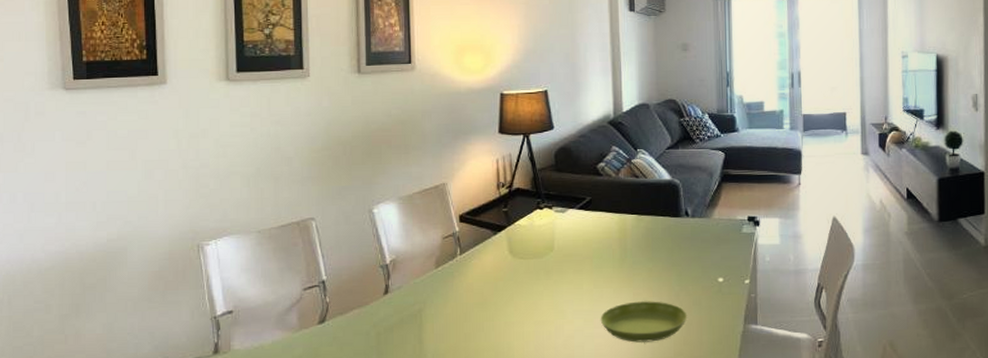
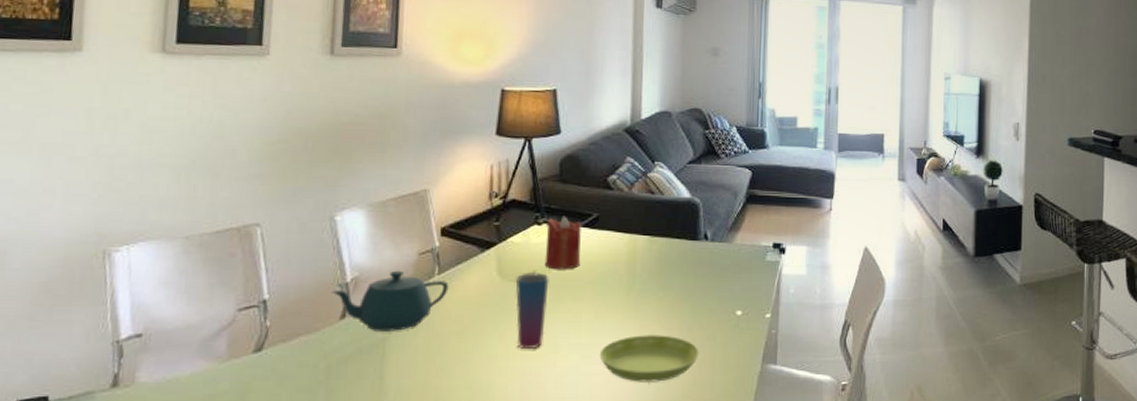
teapot: none [375,252,470,304] -> present [331,270,449,331]
cup: none [524,250,553,316] -> present [515,273,550,349]
candle: none [547,200,579,248] -> present [544,216,581,270]

